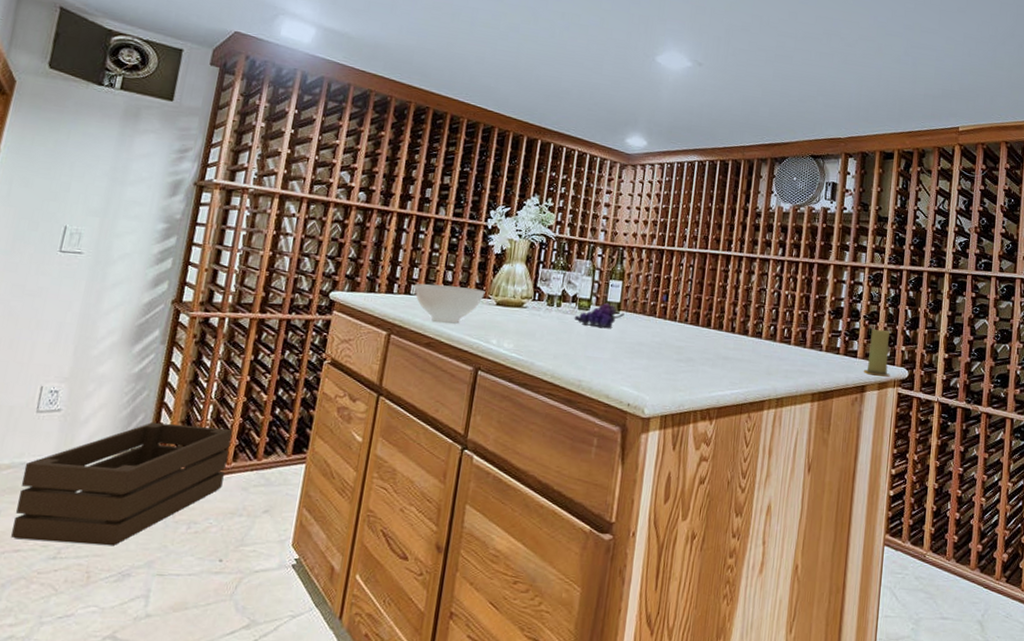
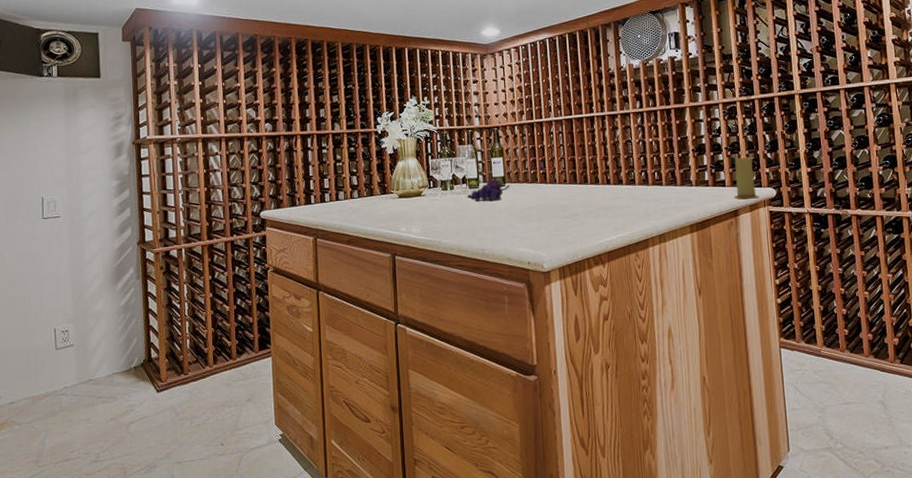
wooden crate: present [11,423,232,545] -> none [57,338,210,451]
bowl: present [414,283,486,324] -> none [327,187,388,222]

